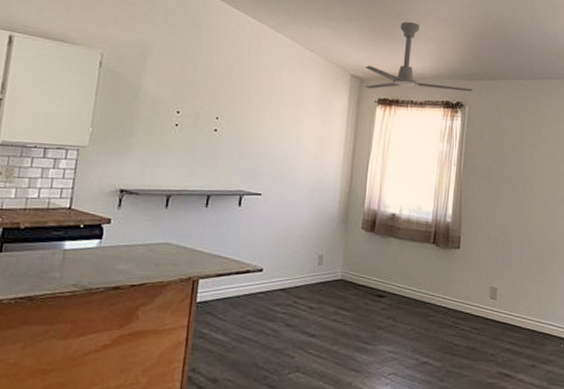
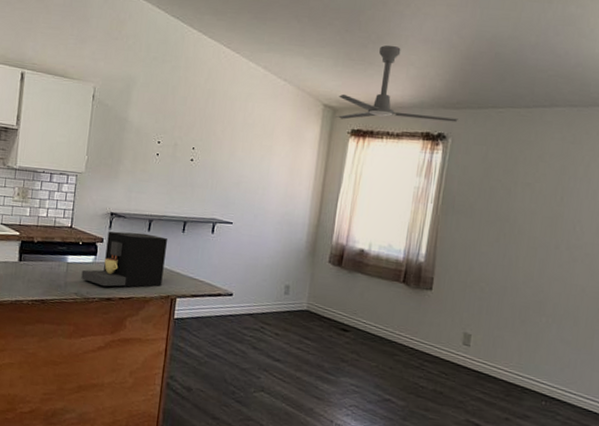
coffee maker: none [82,210,188,274] -> present [81,231,167,288]

